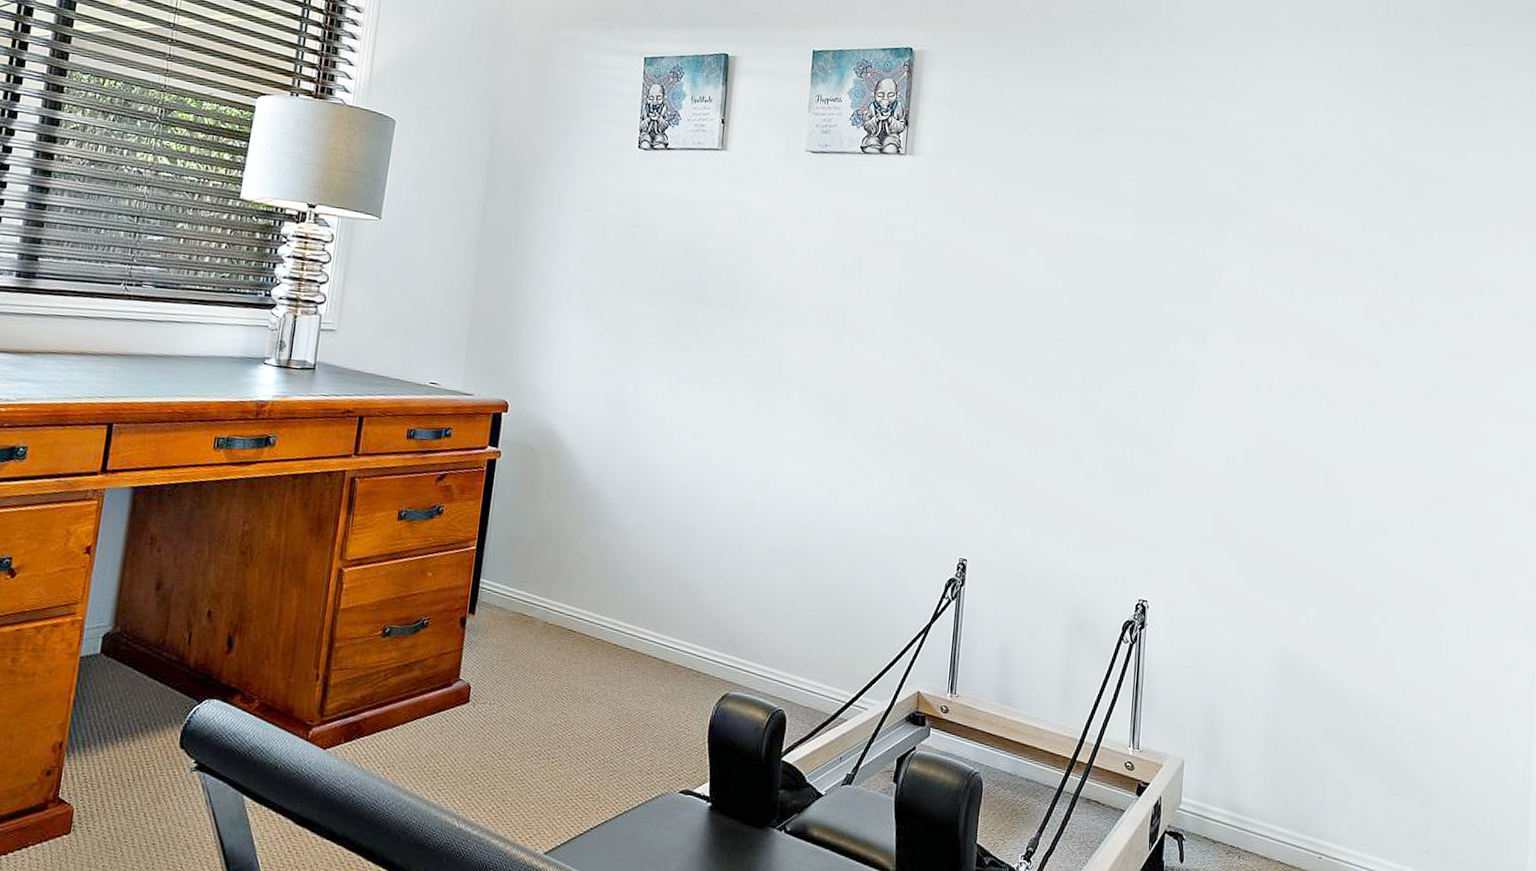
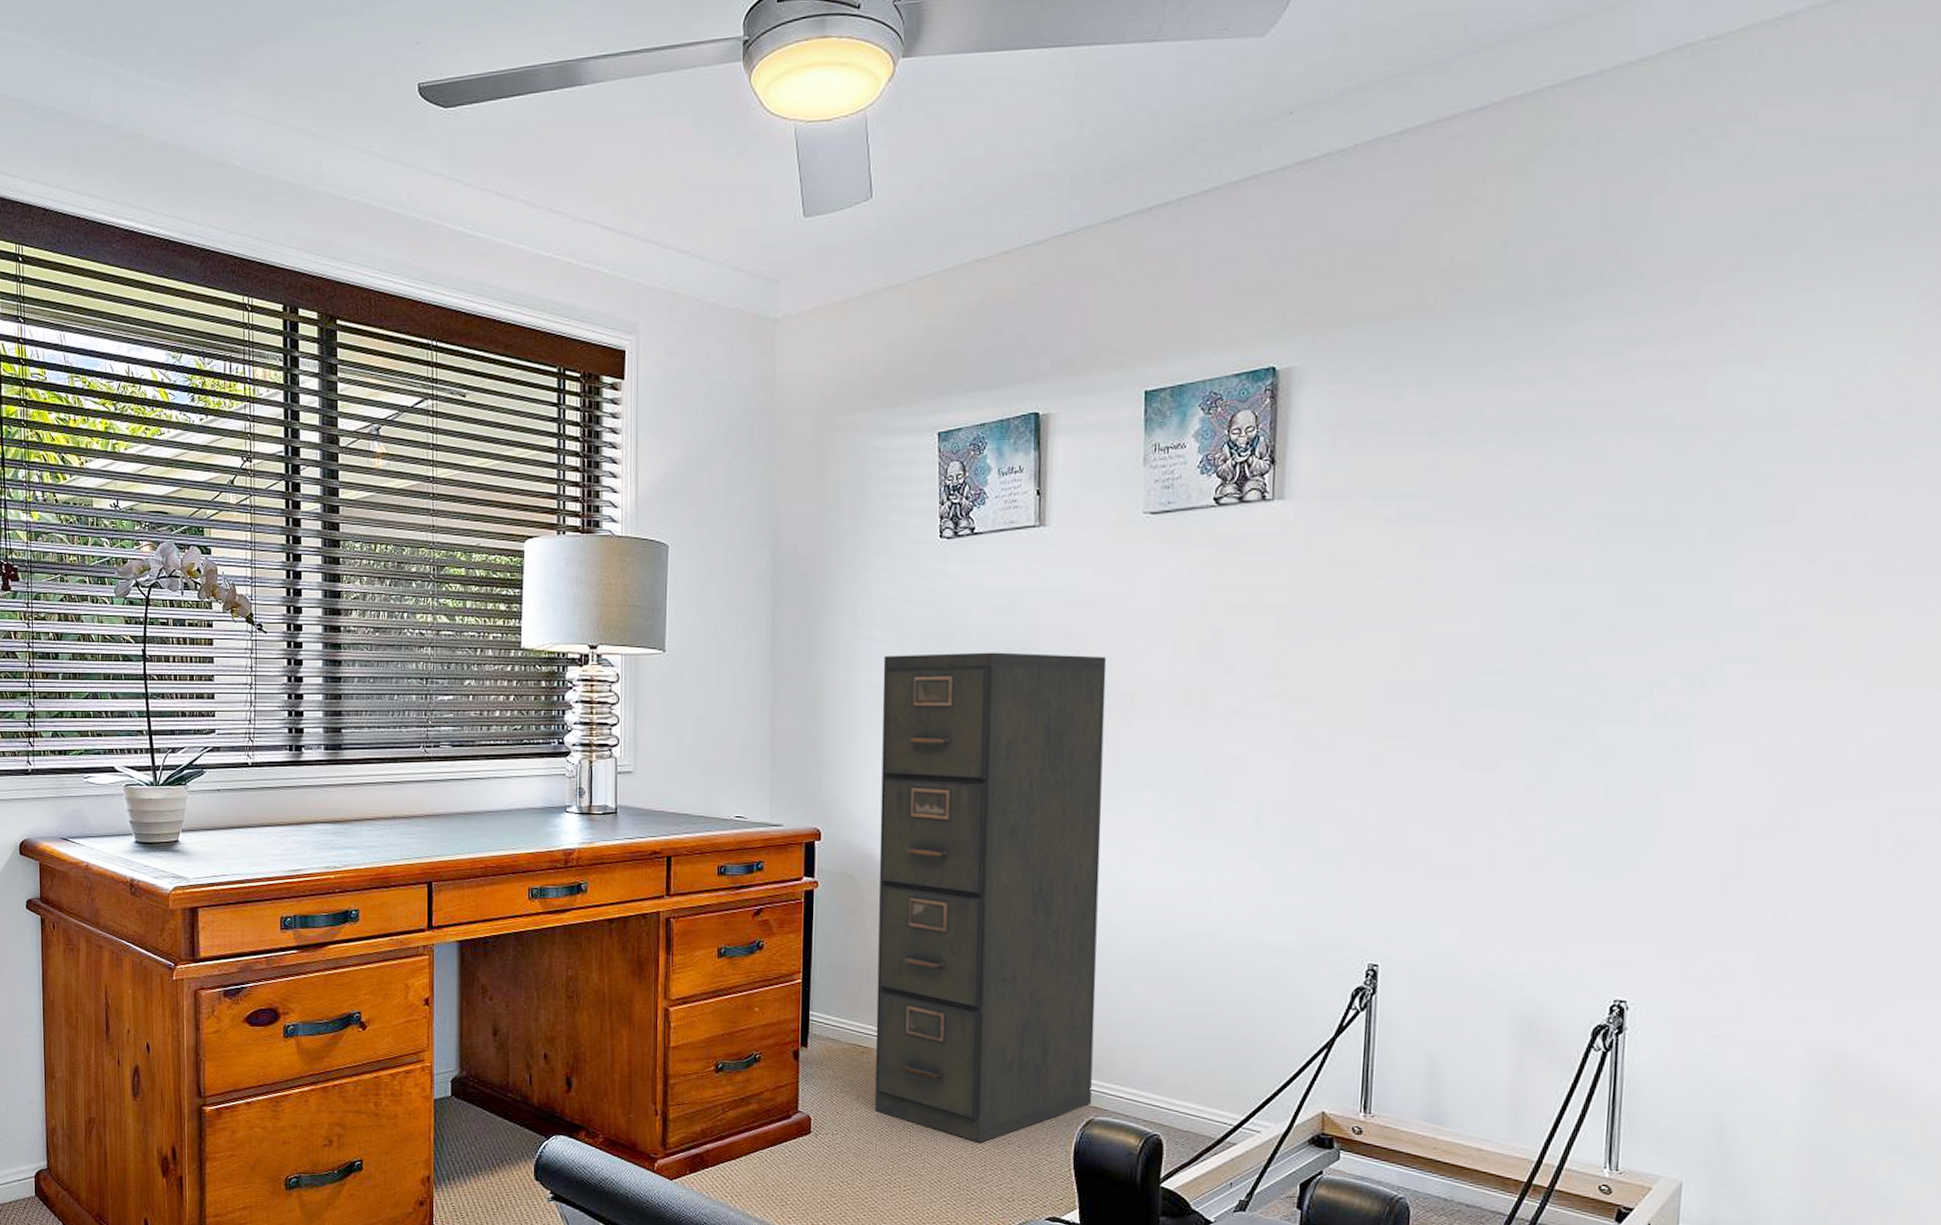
filing cabinet: none [533,247,768,715] -> present [875,652,1107,1143]

